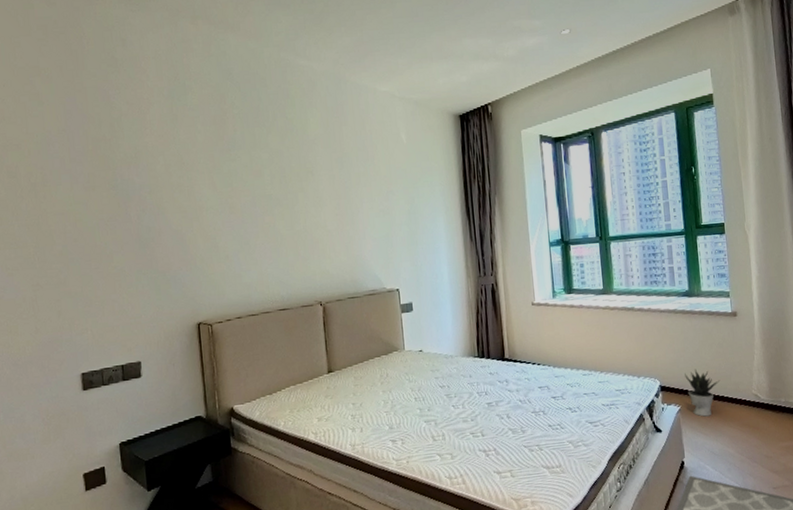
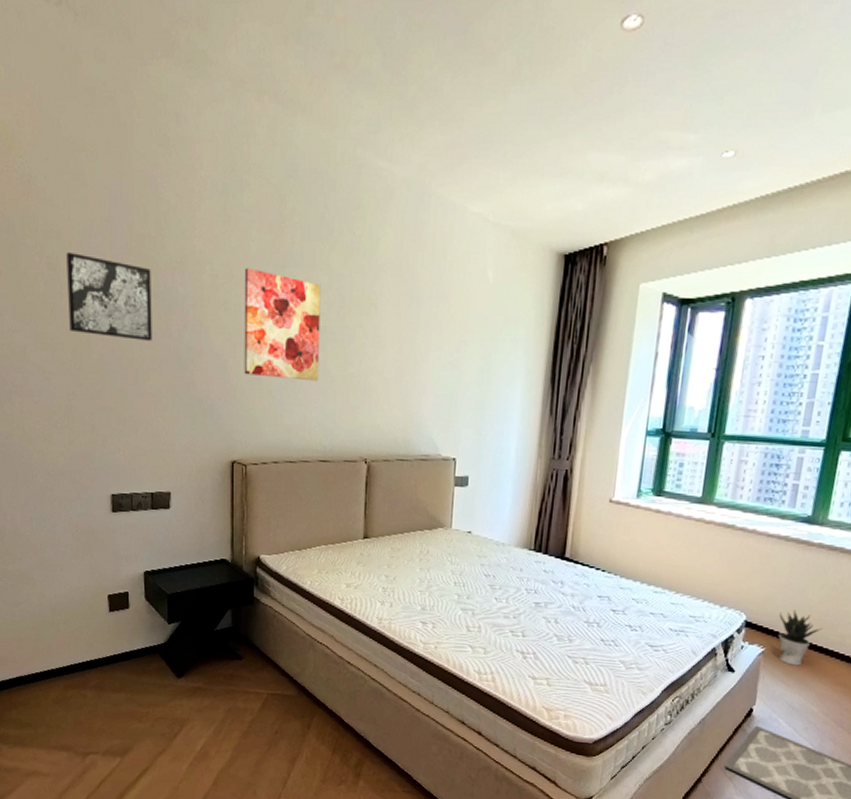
wall art: none [26,160,113,230] -> present [66,251,152,341]
wall art: none [194,154,270,245] -> present [244,268,321,382]

